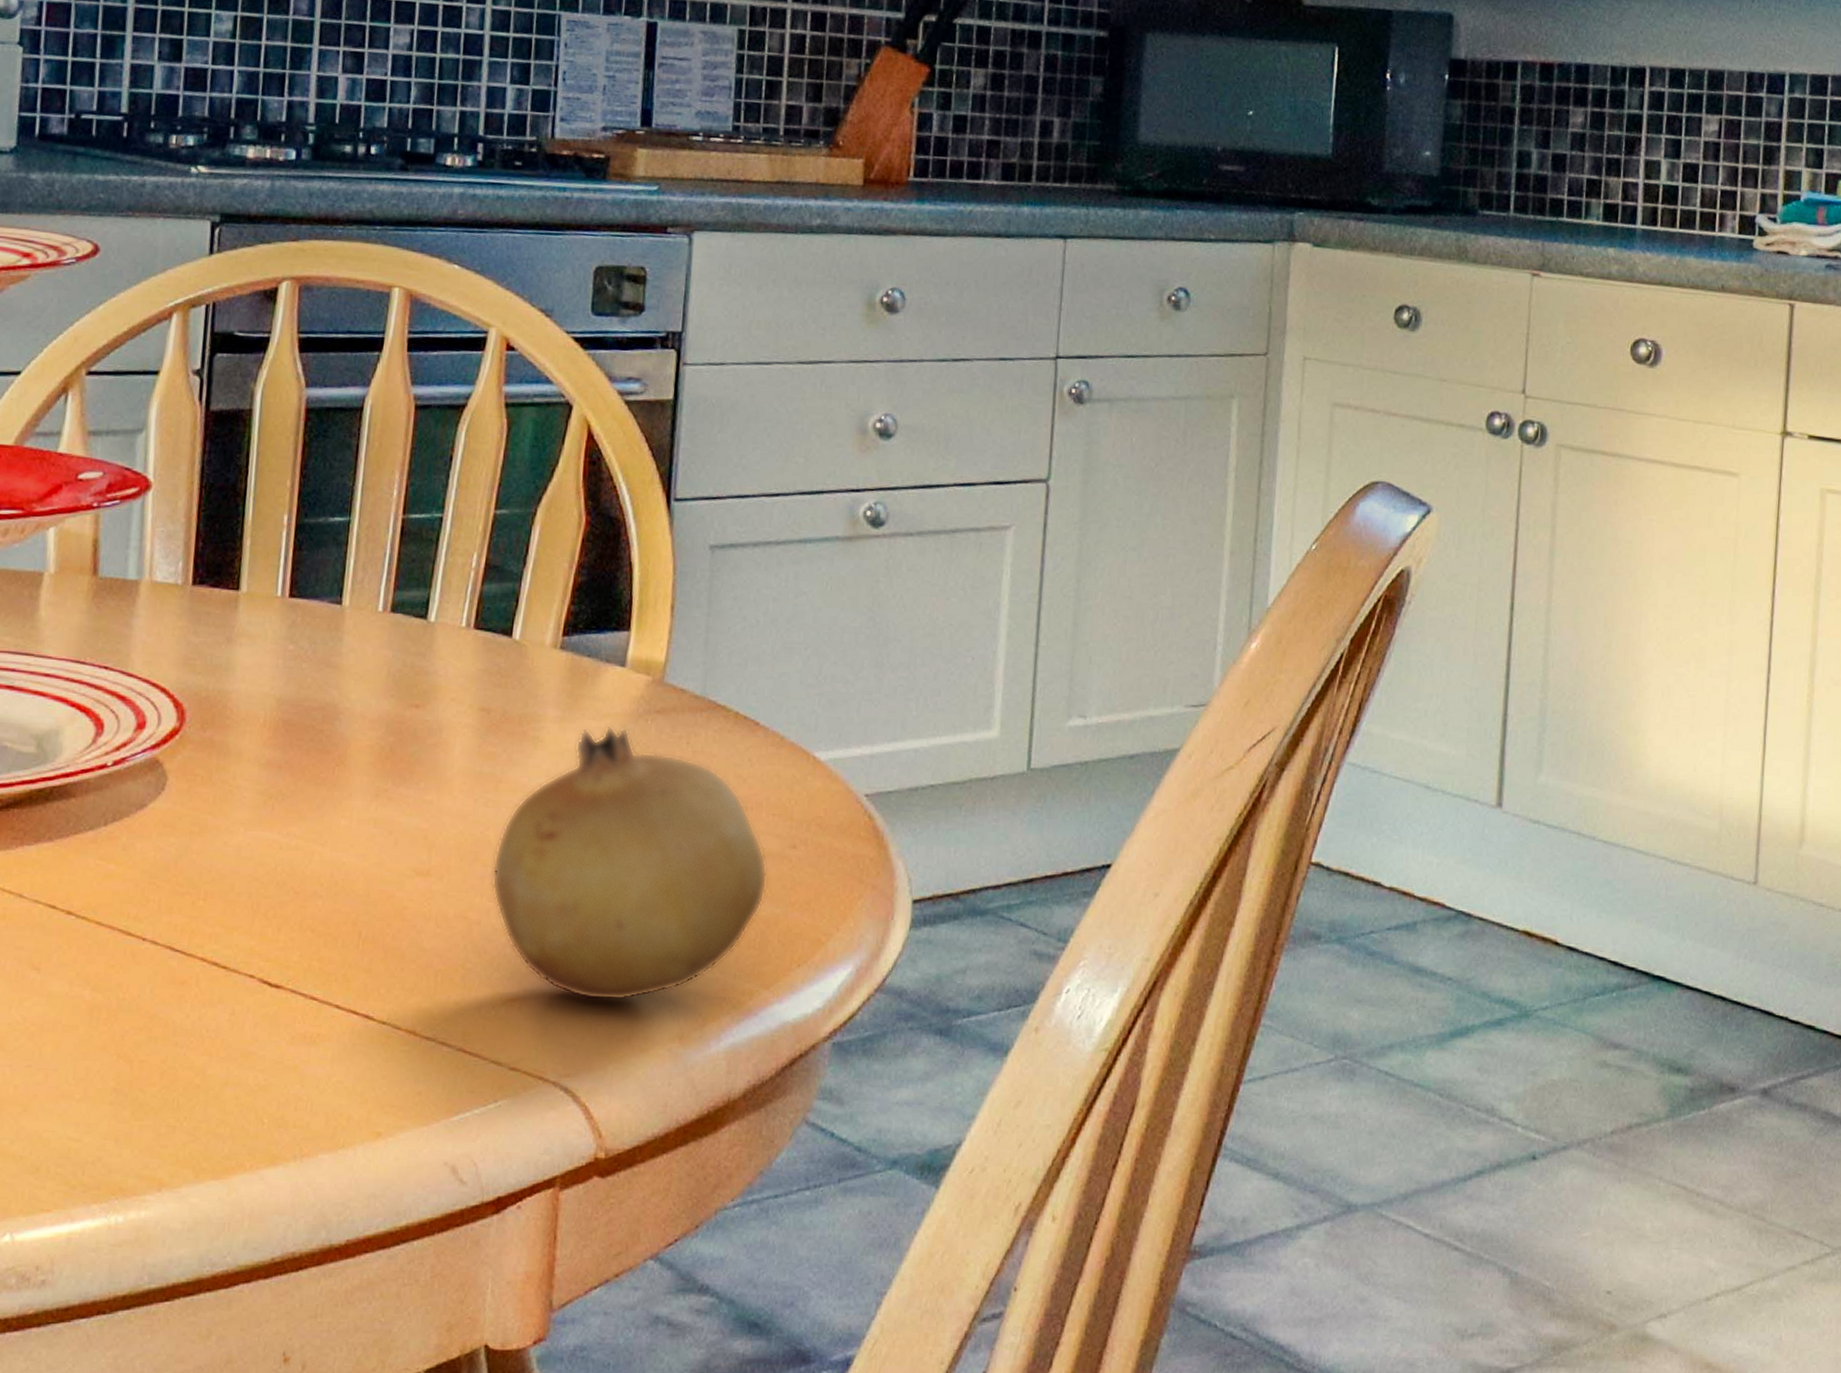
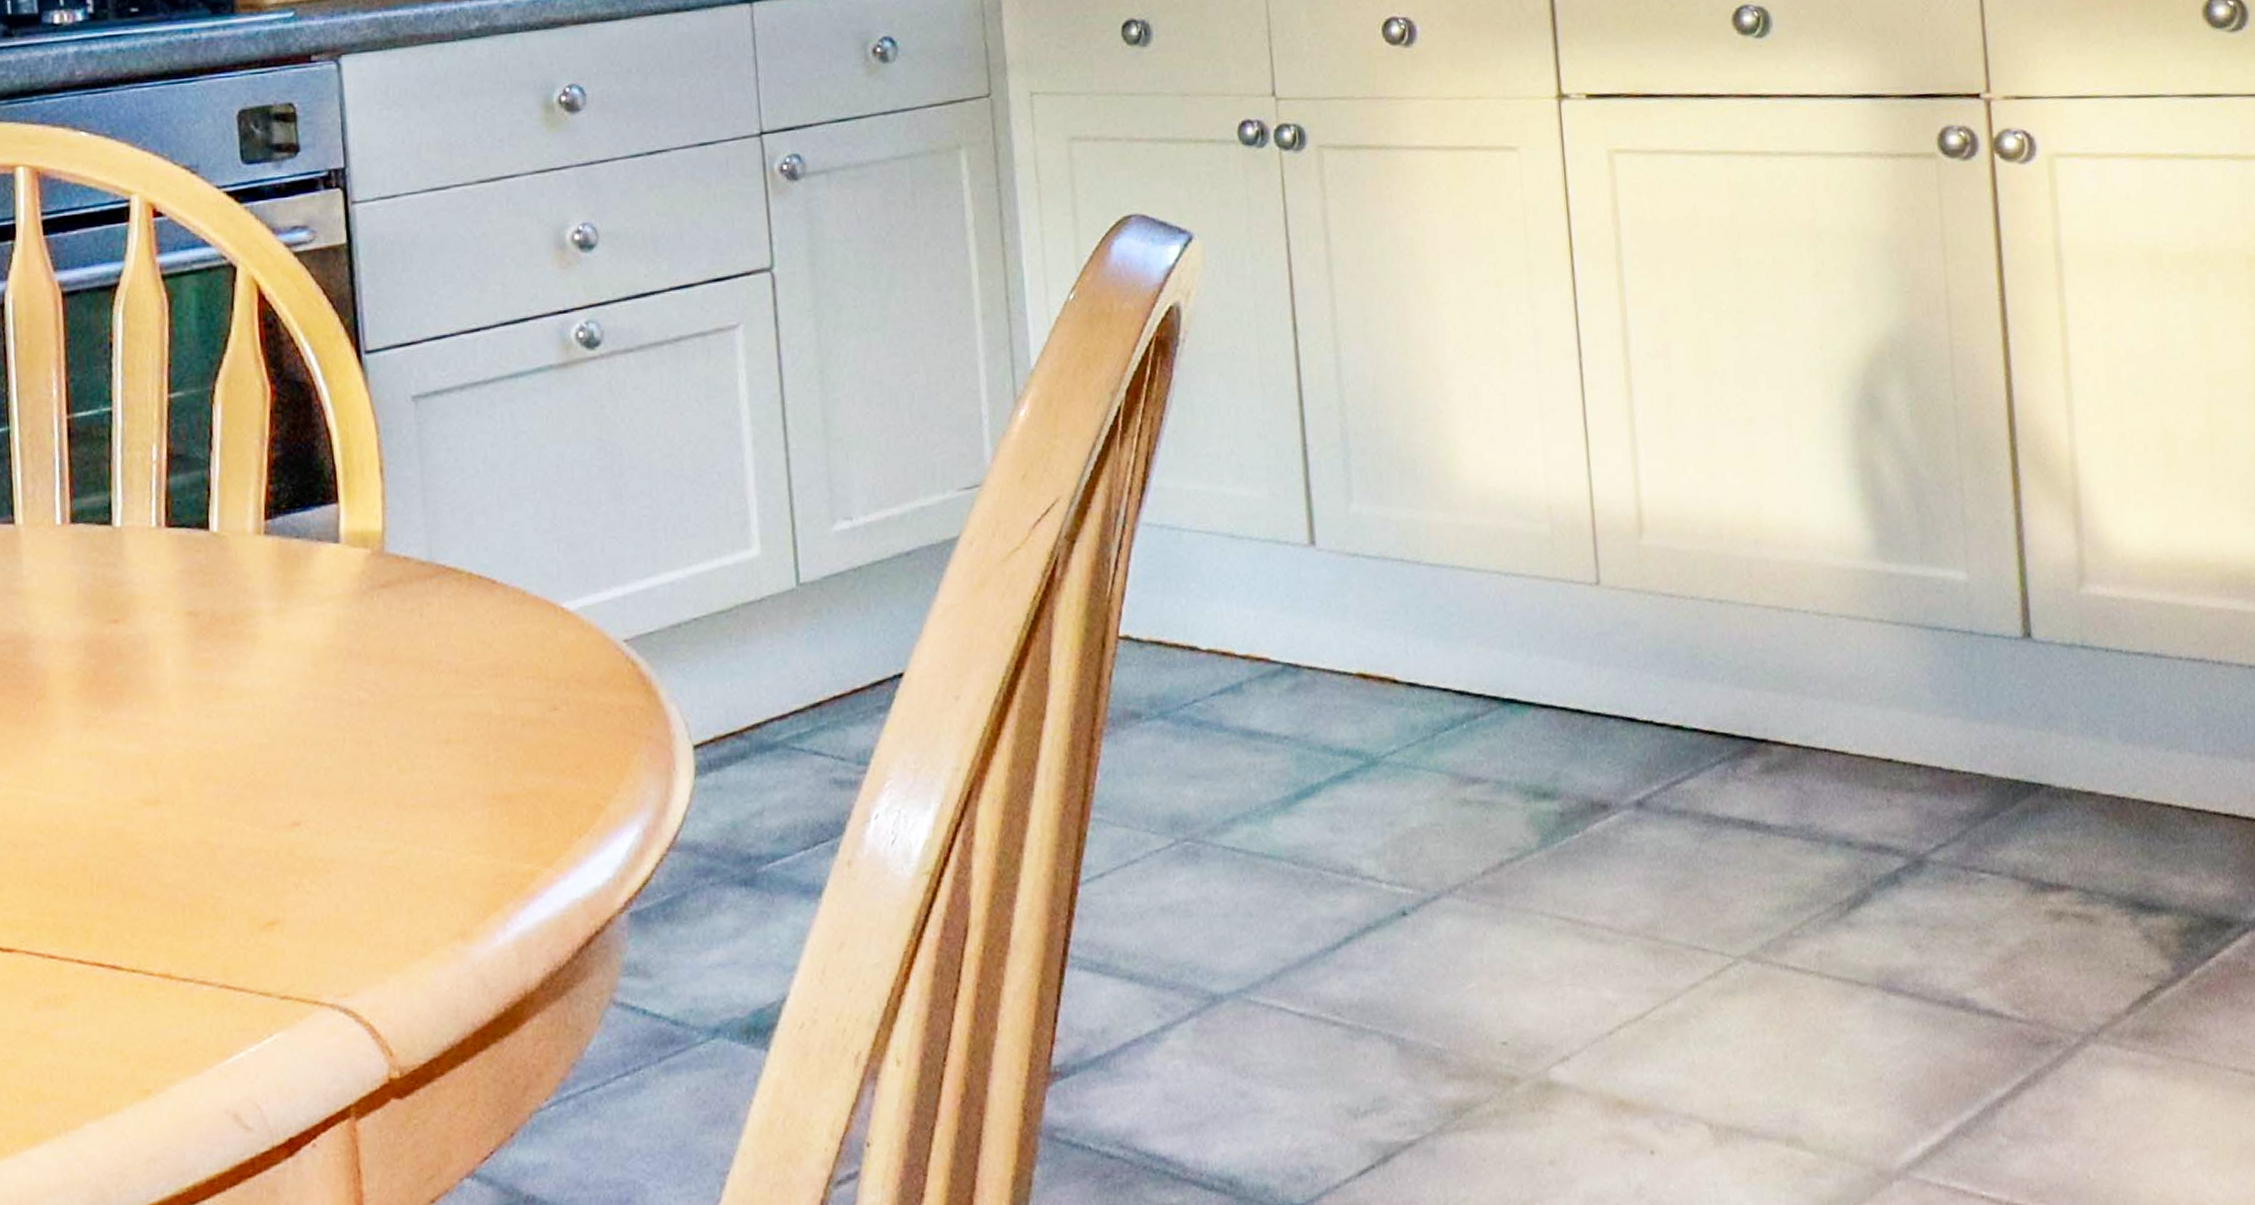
fruit: present [491,727,768,1001] -> none [227,610,532,910]

